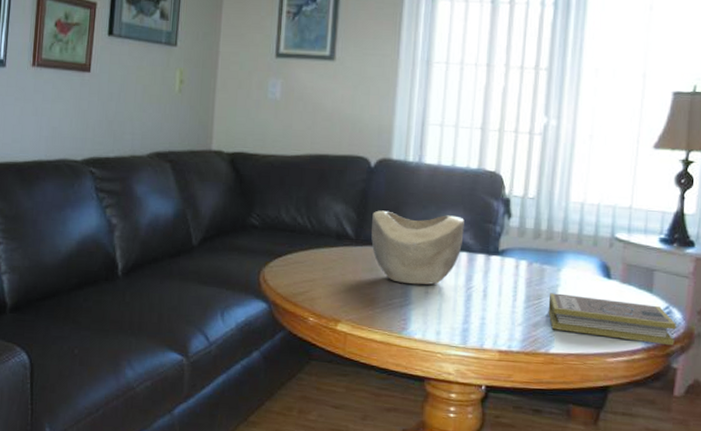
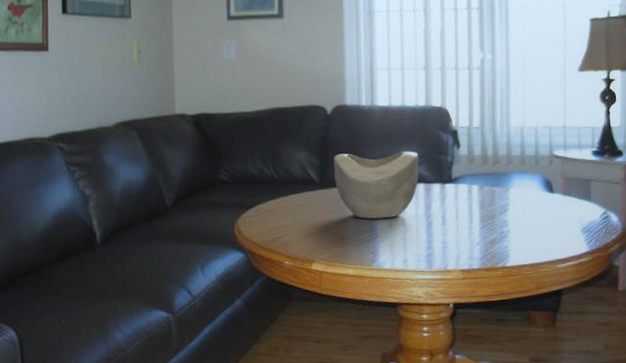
book: present [548,293,676,346] -> none [501,211,614,247]

